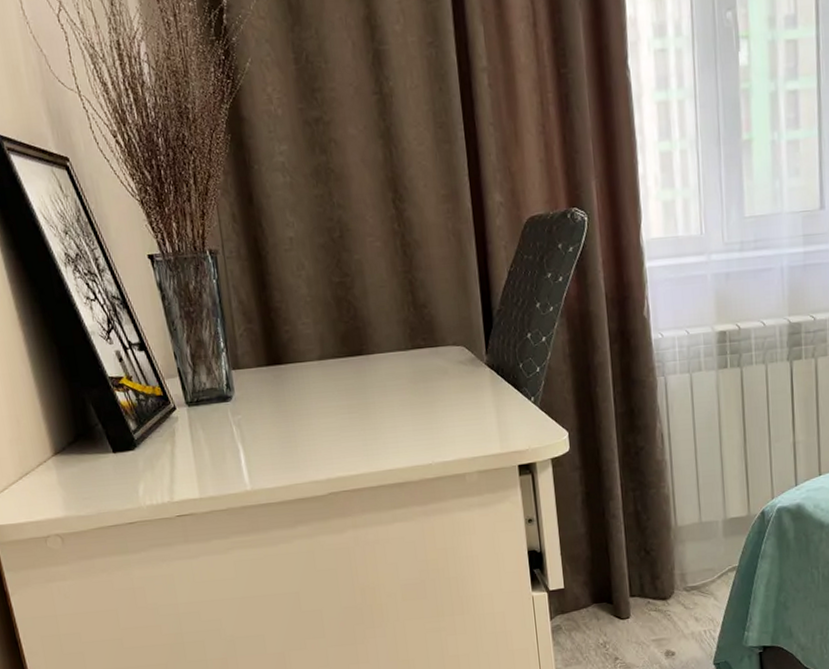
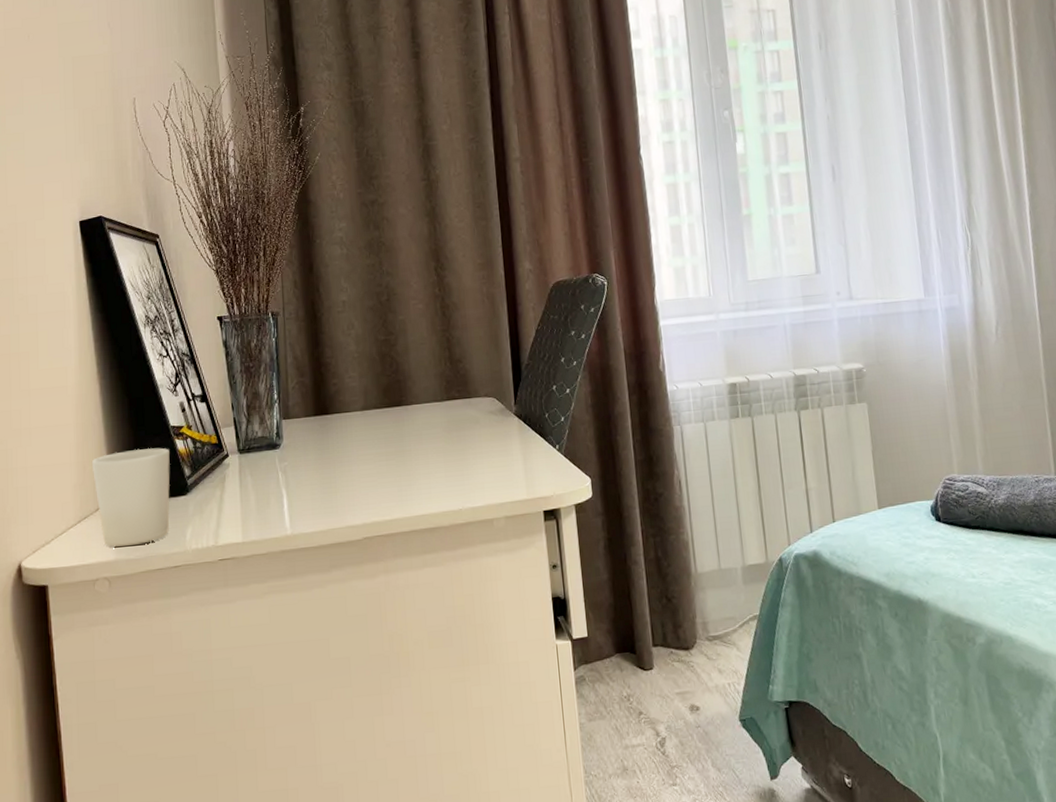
mug: none [25,400,120,504] -> present [91,447,170,547]

